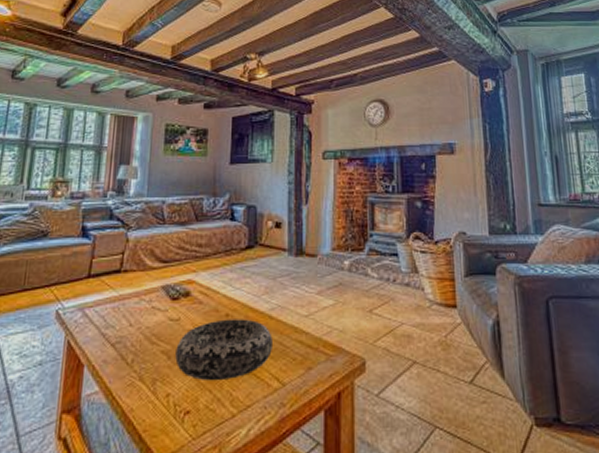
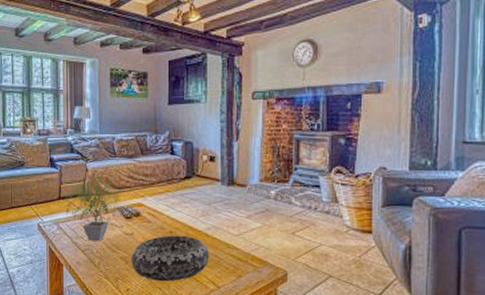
potted plant: none [95,239,170,330] -> present [65,169,122,241]

